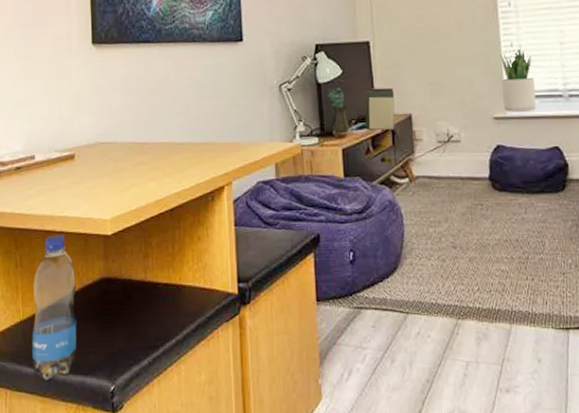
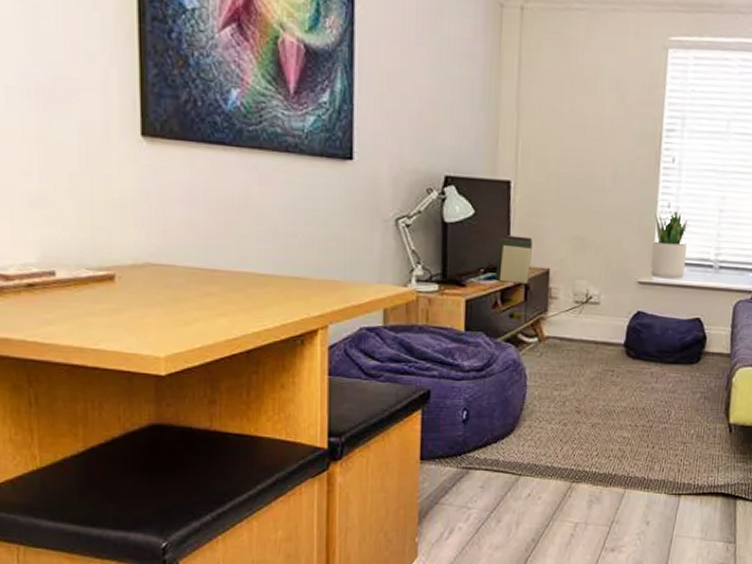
bottle: present [32,234,77,382] -> none [54,370,118,537]
vase: present [327,85,349,139] -> none [453,226,476,289]

